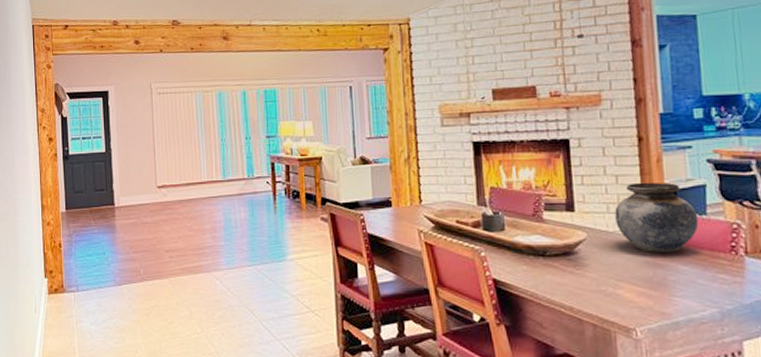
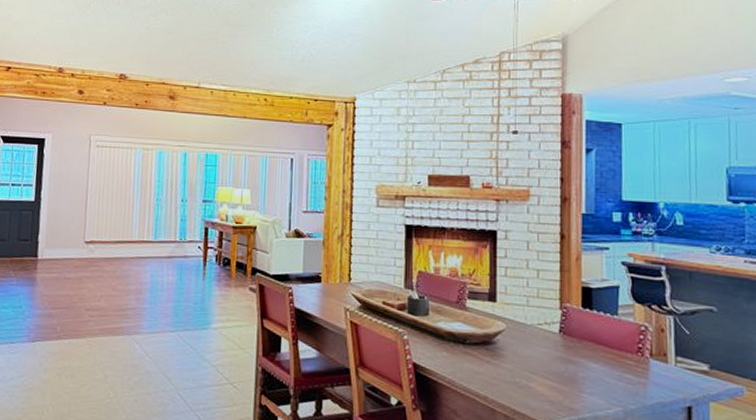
vase: present [615,182,699,253] -> none [534,278,610,350]

